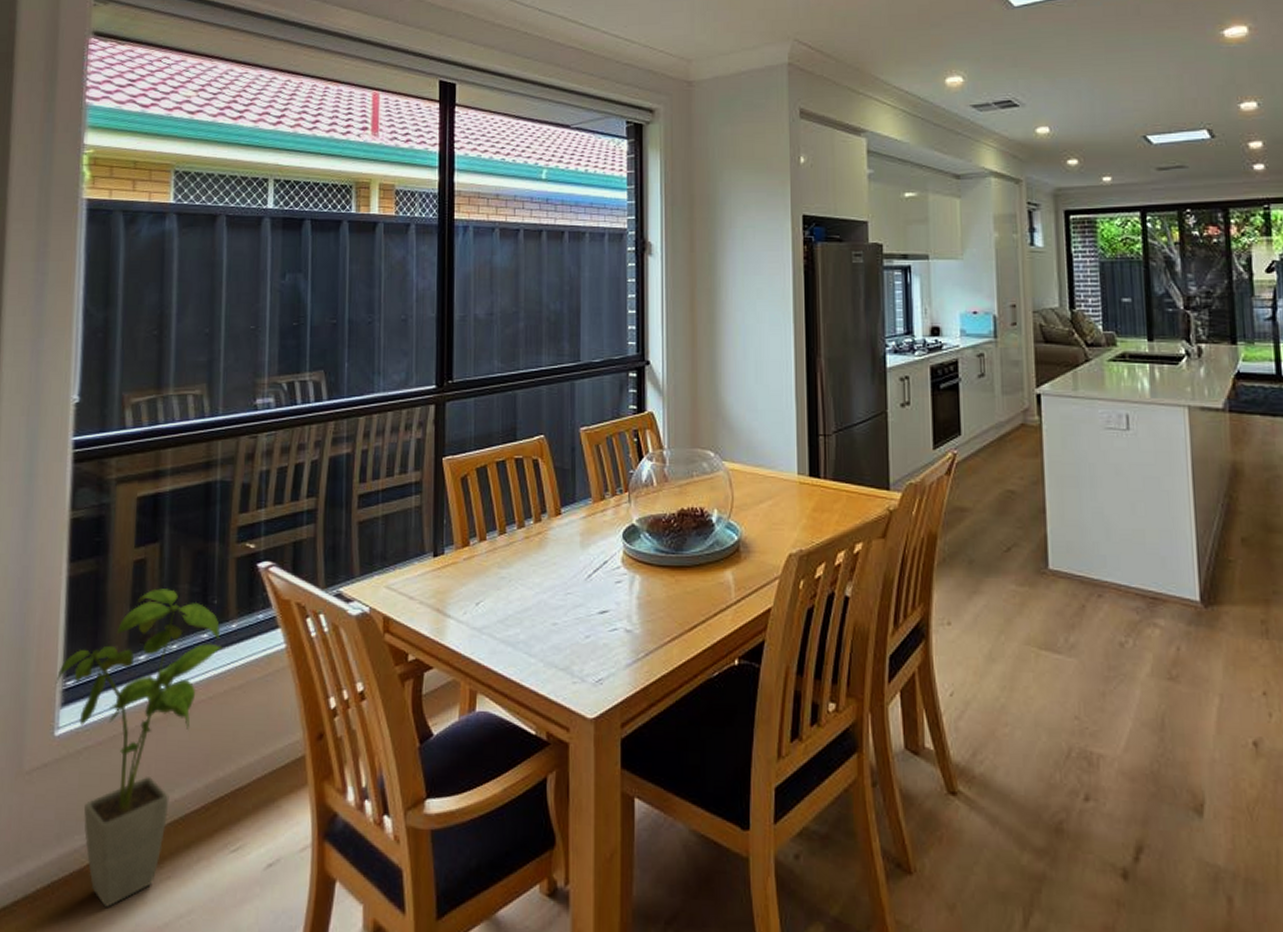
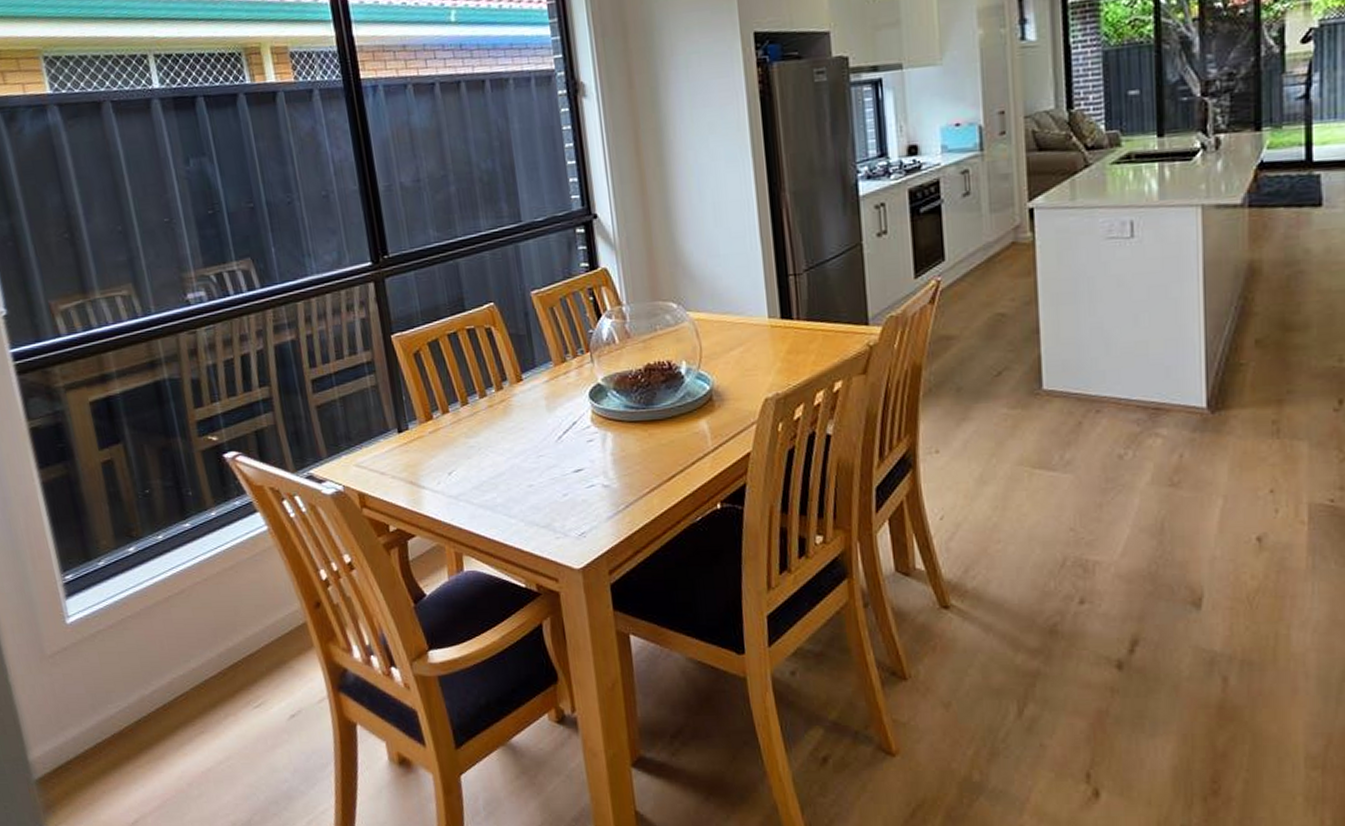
house plant: present [55,588,224,907] -> none [54,485,208,759]

